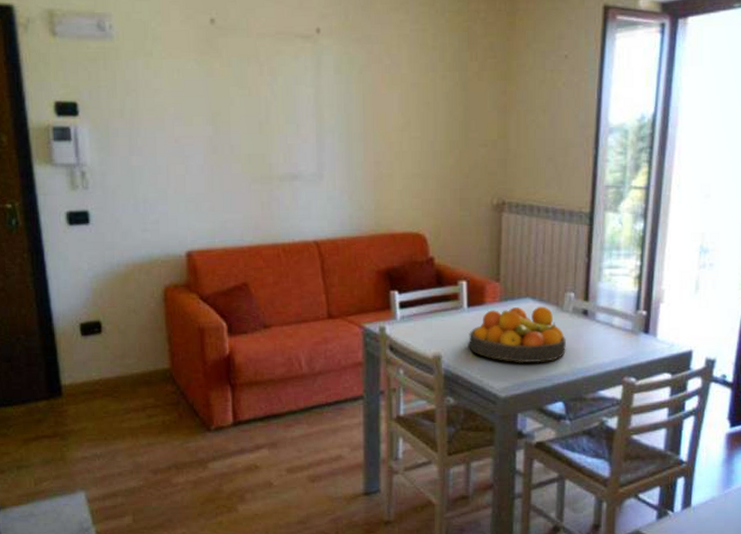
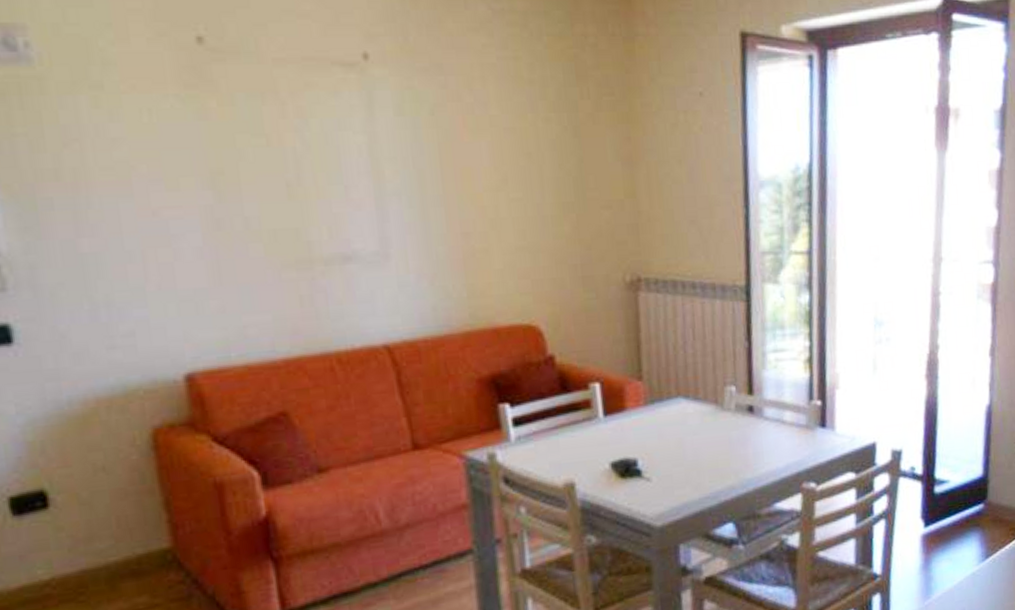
fruit bowl: present [469,306,566,363] -> none [608,406,732,481]

